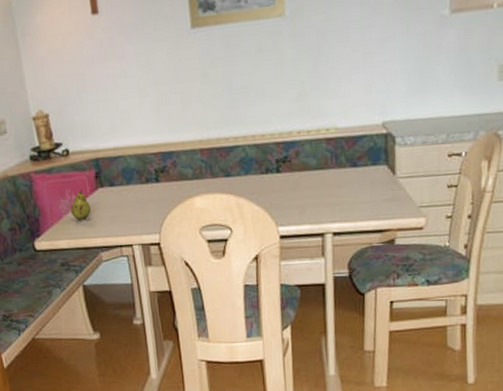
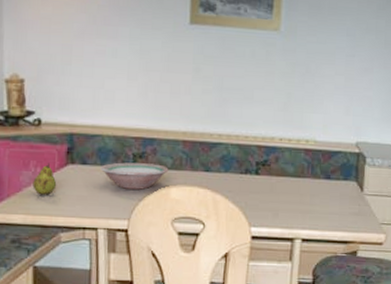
bowl: none [127,176,190,205] -> present [100,162,169,190]

